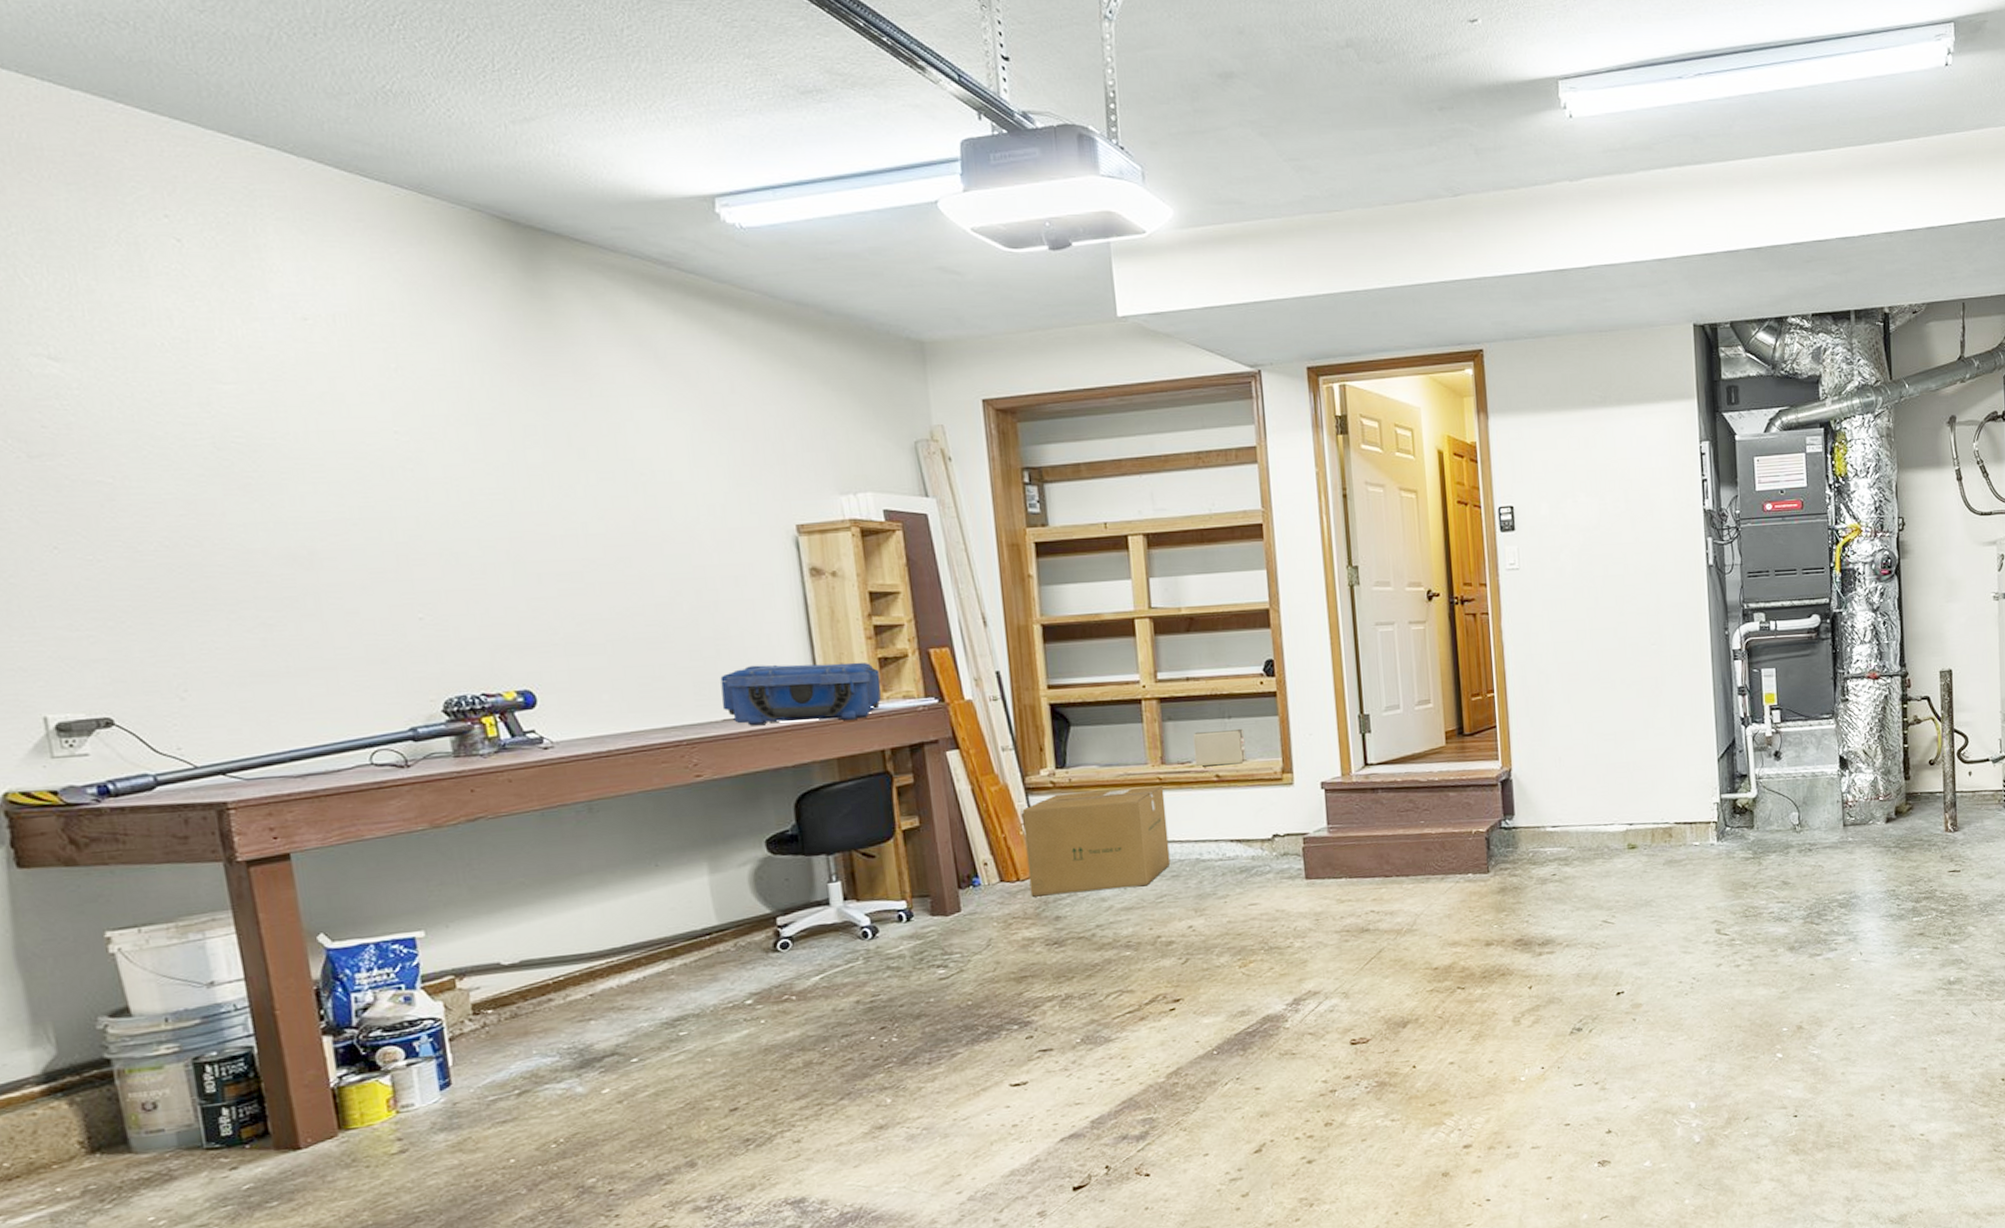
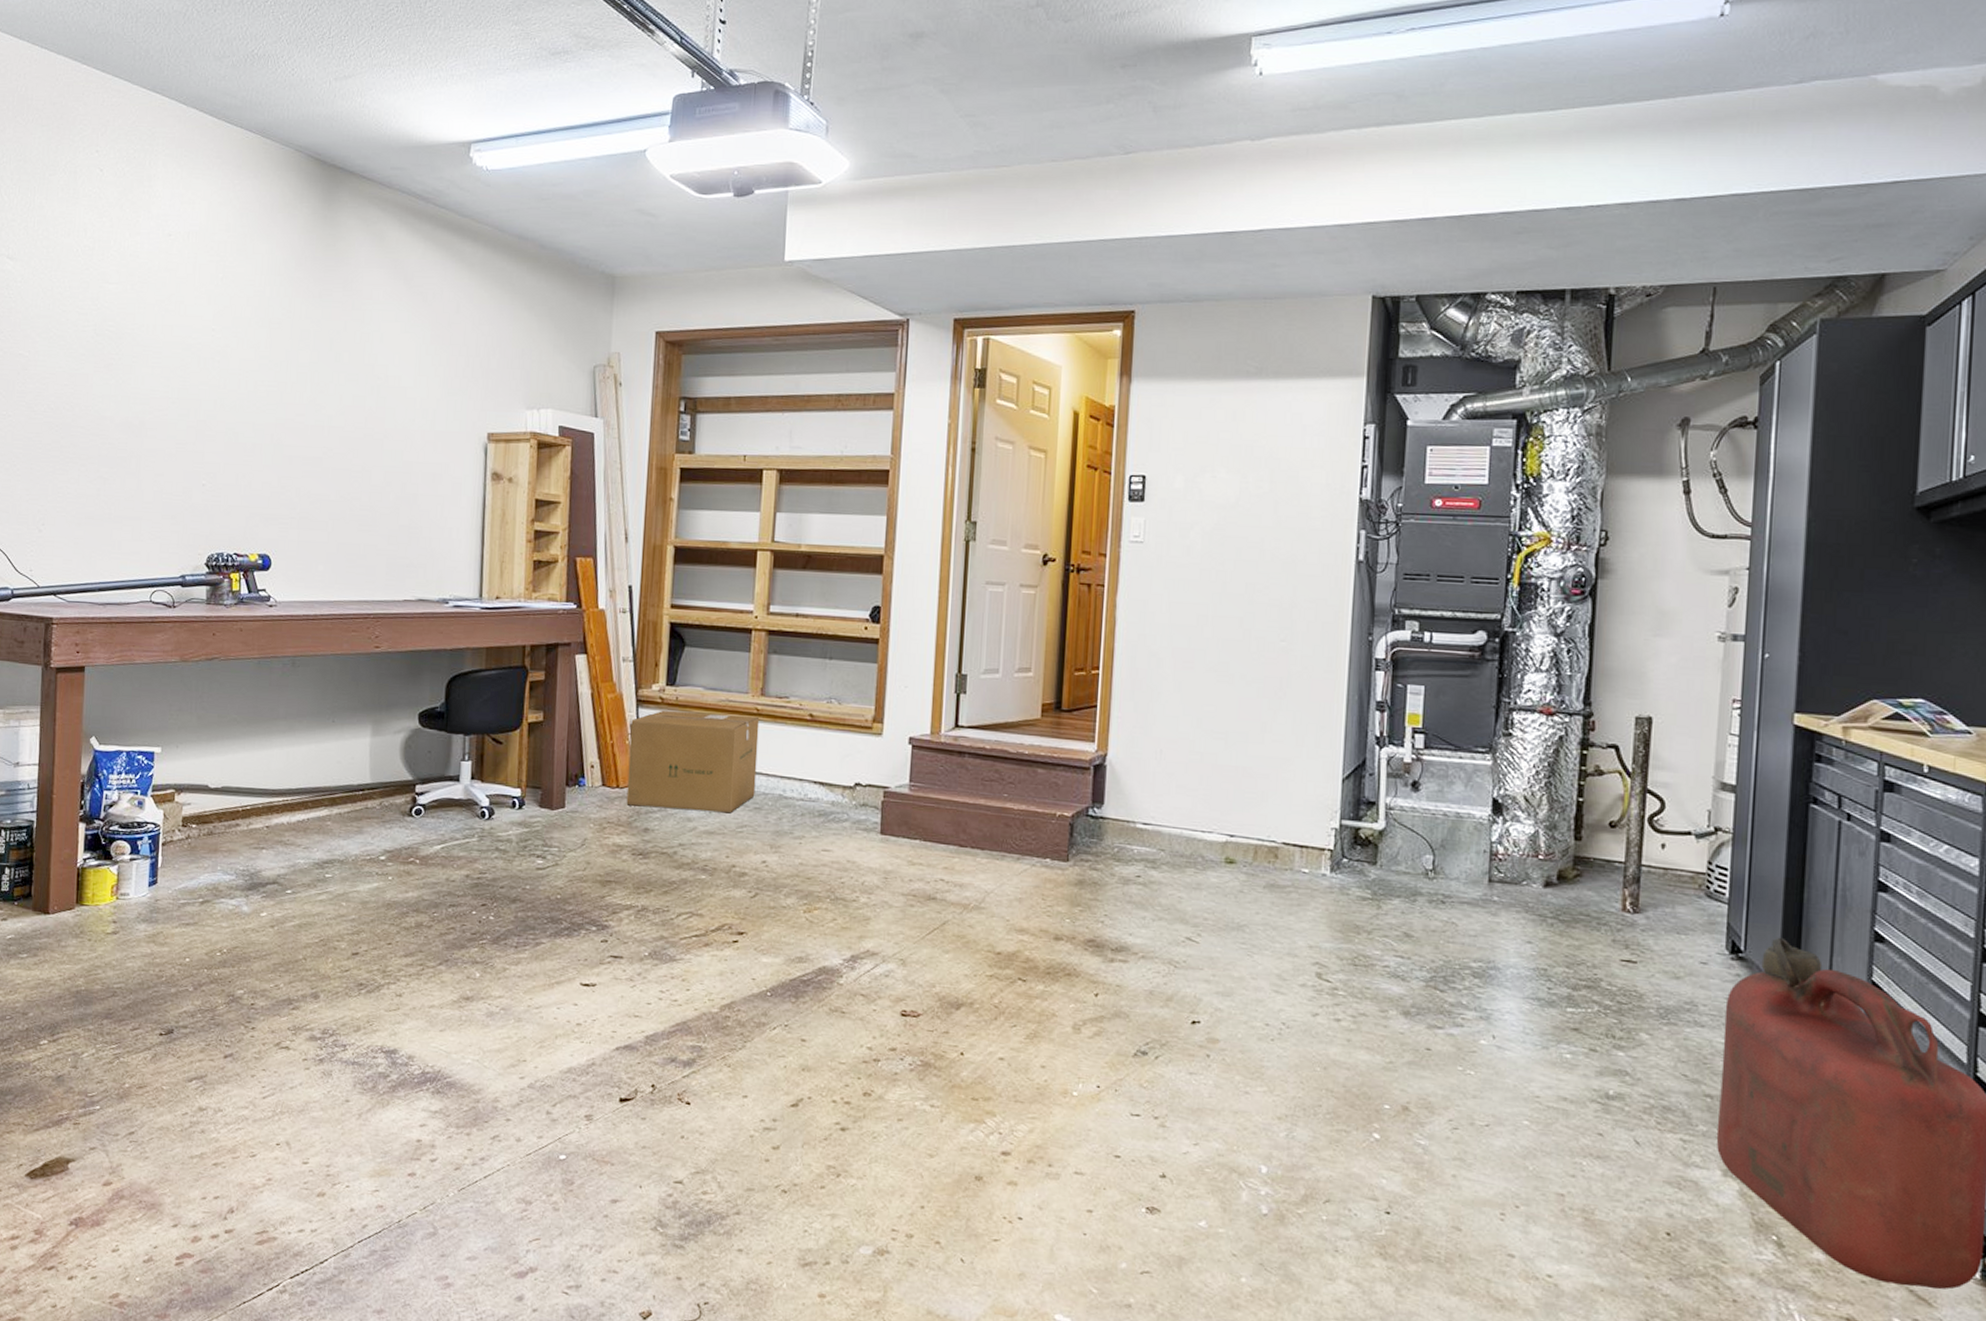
toolbox: present [720,662,882,725] -> none [405,554,533,615]
box: present [1193,728,1247,767] -> none [792,668,843,707]

